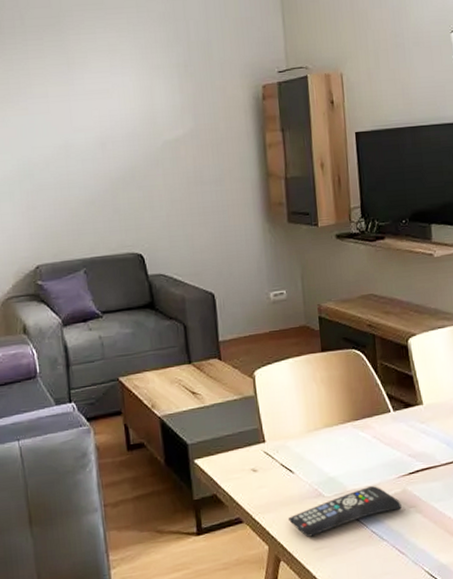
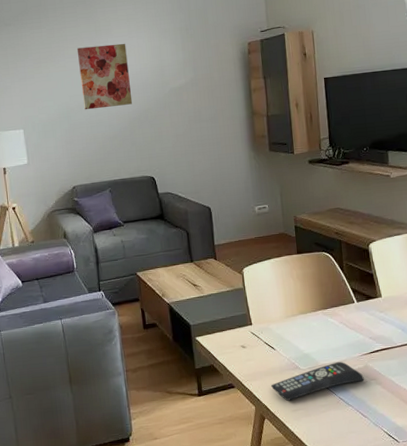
wall art: none [42,81,116,167] -> present [76,43,133,110]

